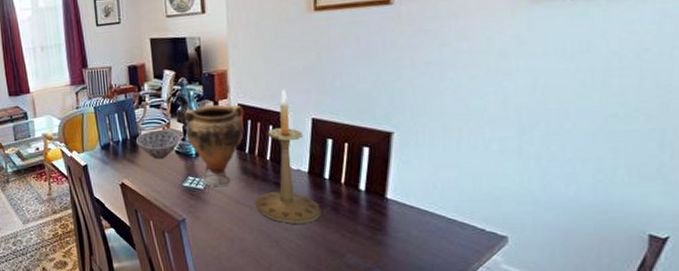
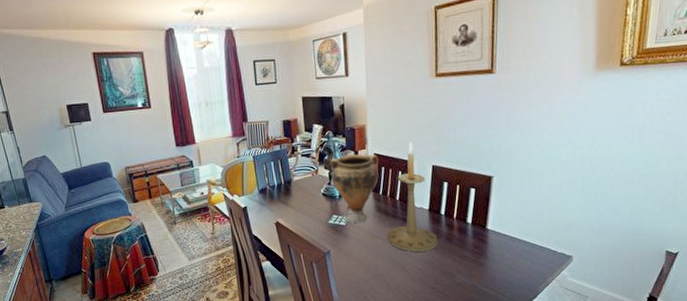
bowl: present [136,129,181,160] -> none [289,175,327,201]

